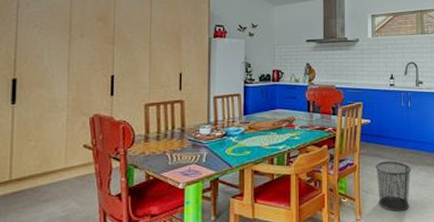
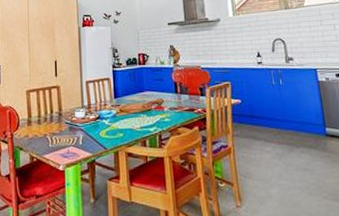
trash can: present [376,161,412,212] -> none [251,142,294,198]

